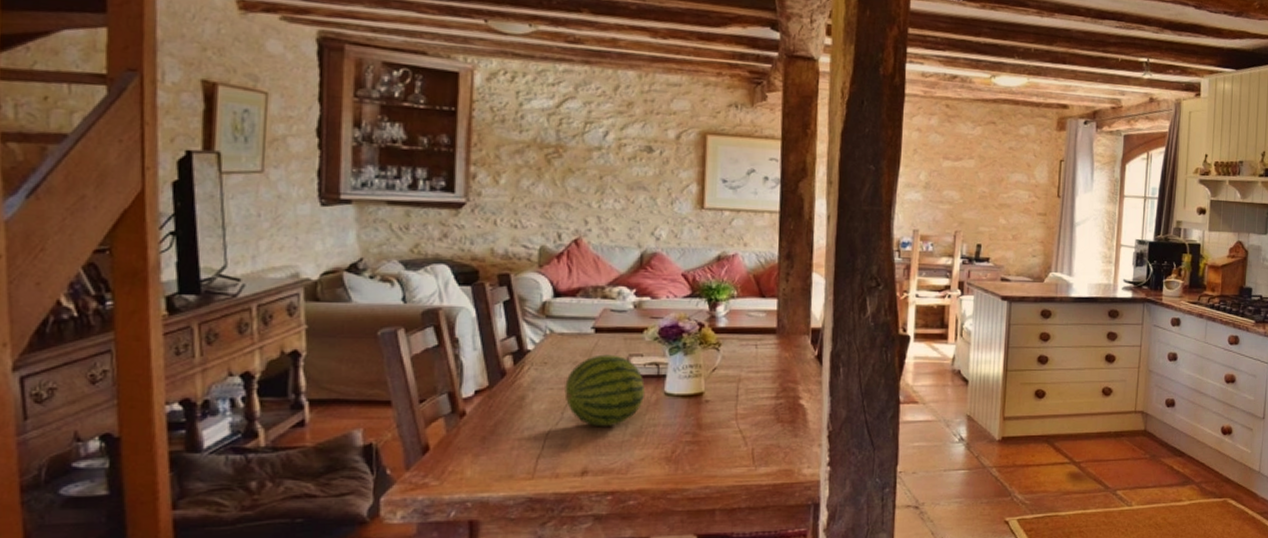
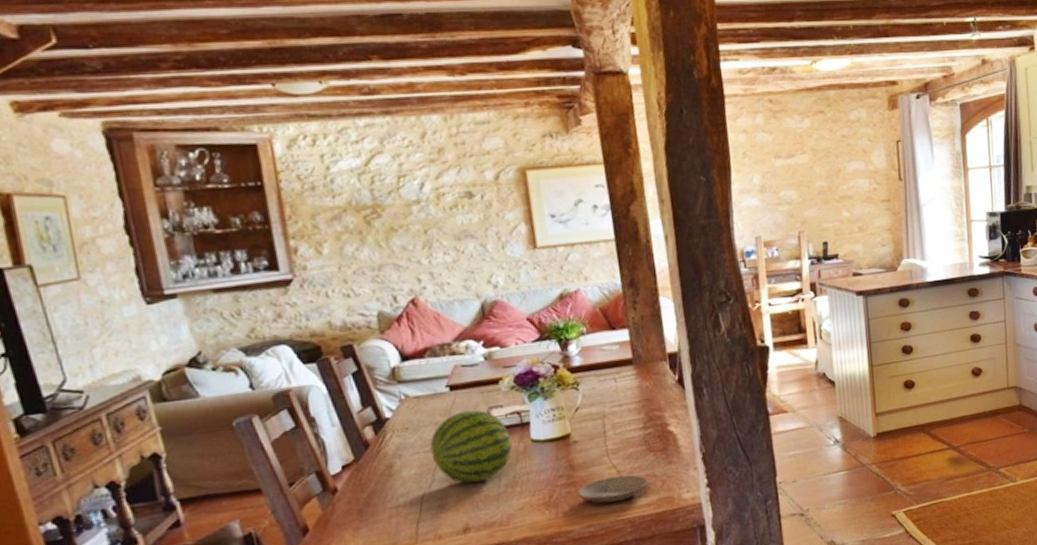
plate: none [701,442,771,466] -> present [578,475,648,504]

